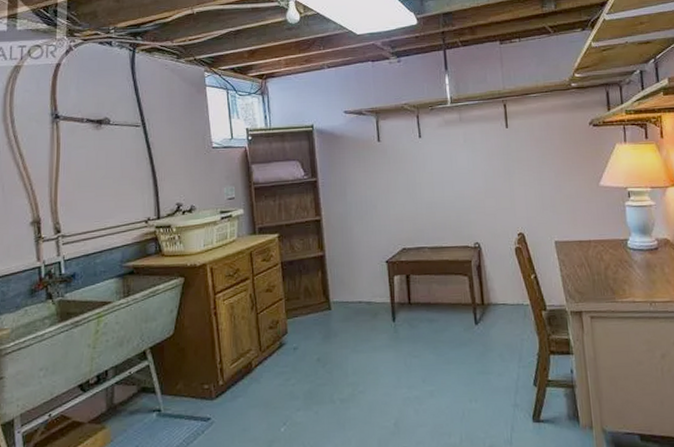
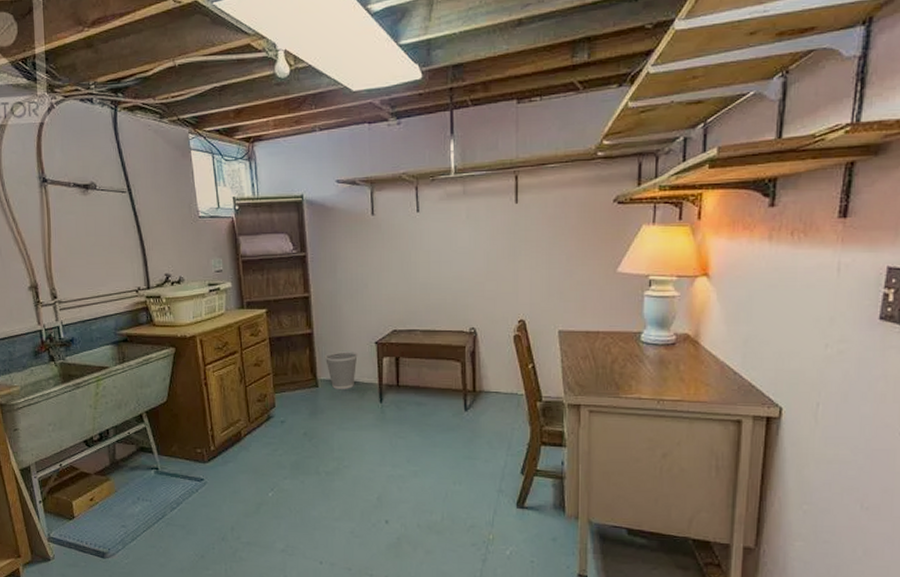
wastebasket: none [336,270,369,311] -> present [324,350,358,389]

